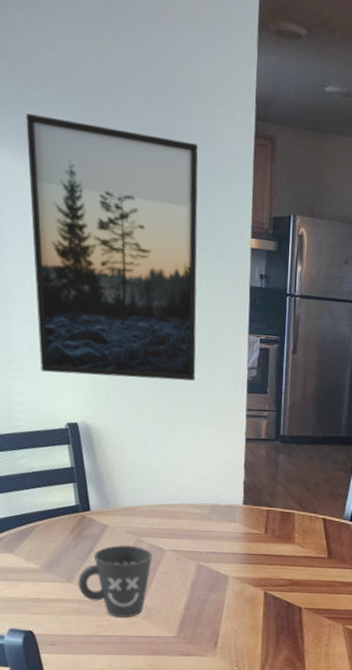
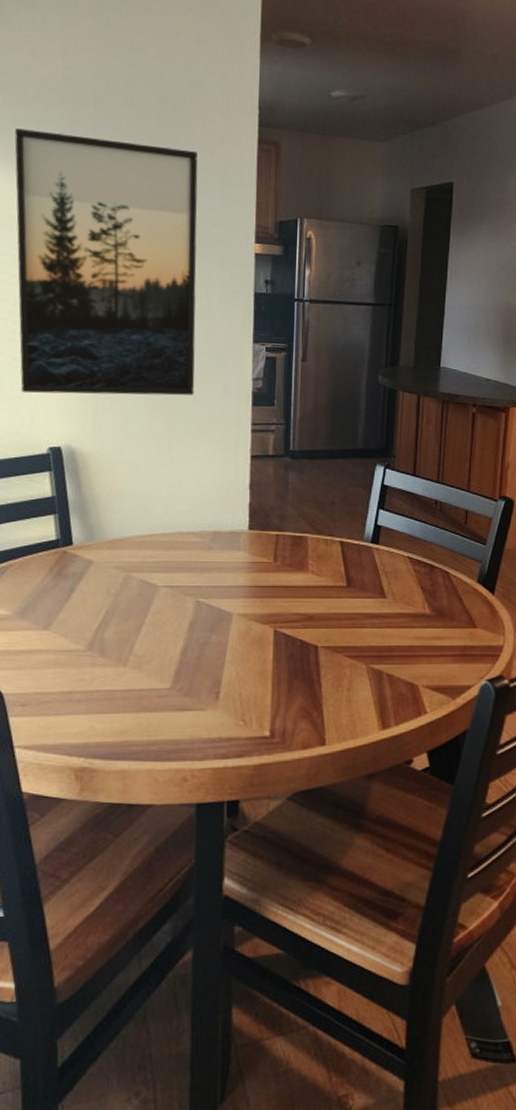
mug: present [78,545,152,618] -> none [56,582,144,669]

